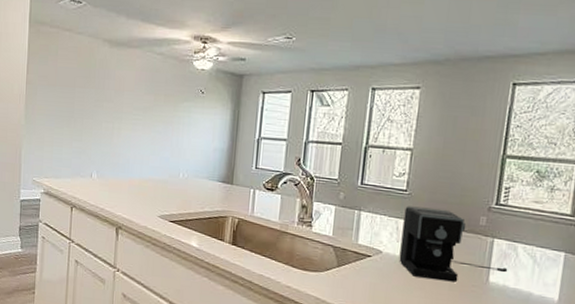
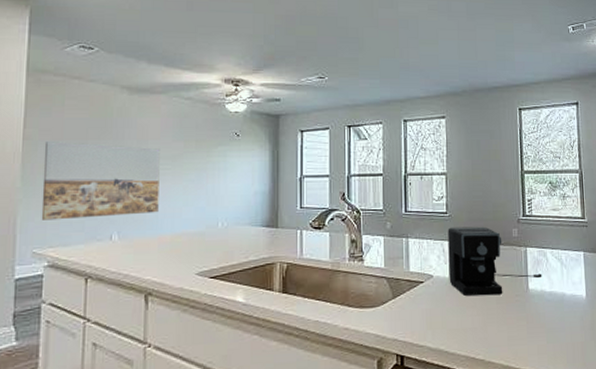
wall art: none [39,87,134,159] -> present [41,142,160,220]

